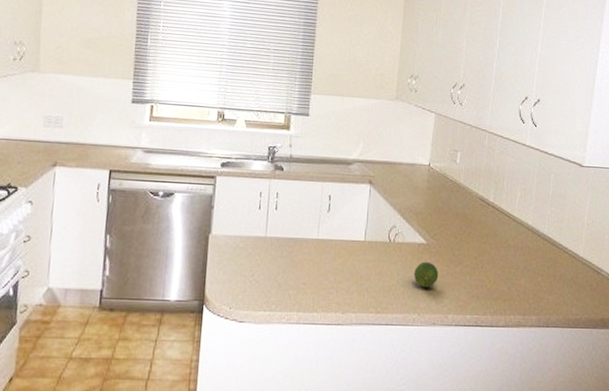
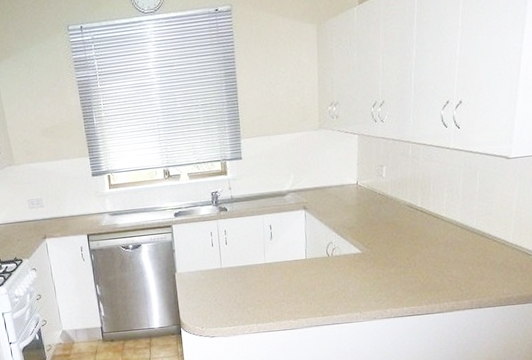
fruit: present [413,261,439,288] -> none [352,268,376,290]

